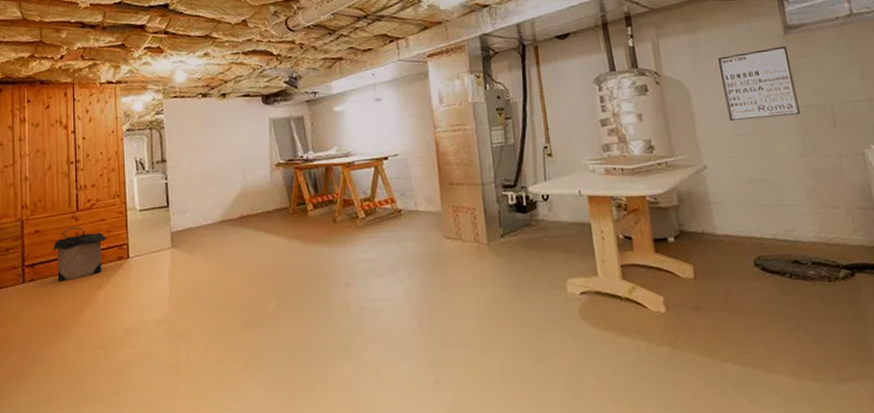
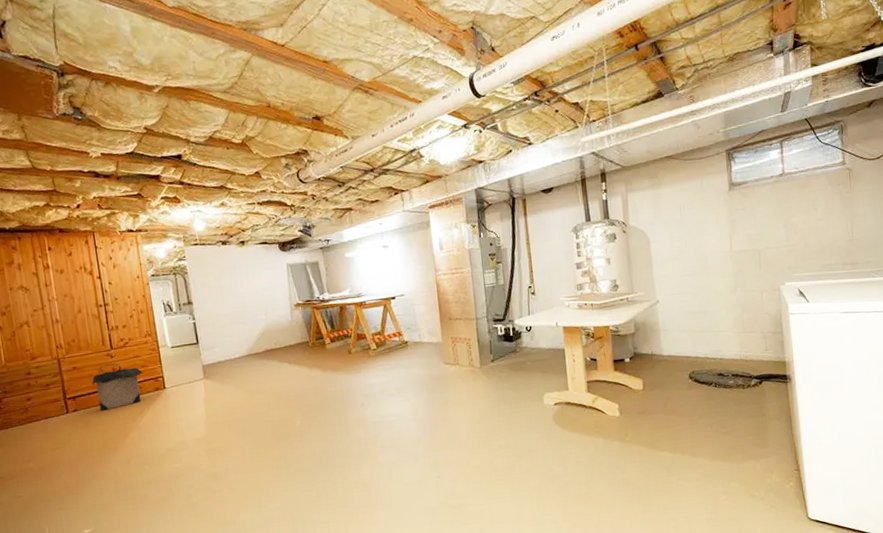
wall art: present [717,45,800,121] -> none [674,200,735,263]

